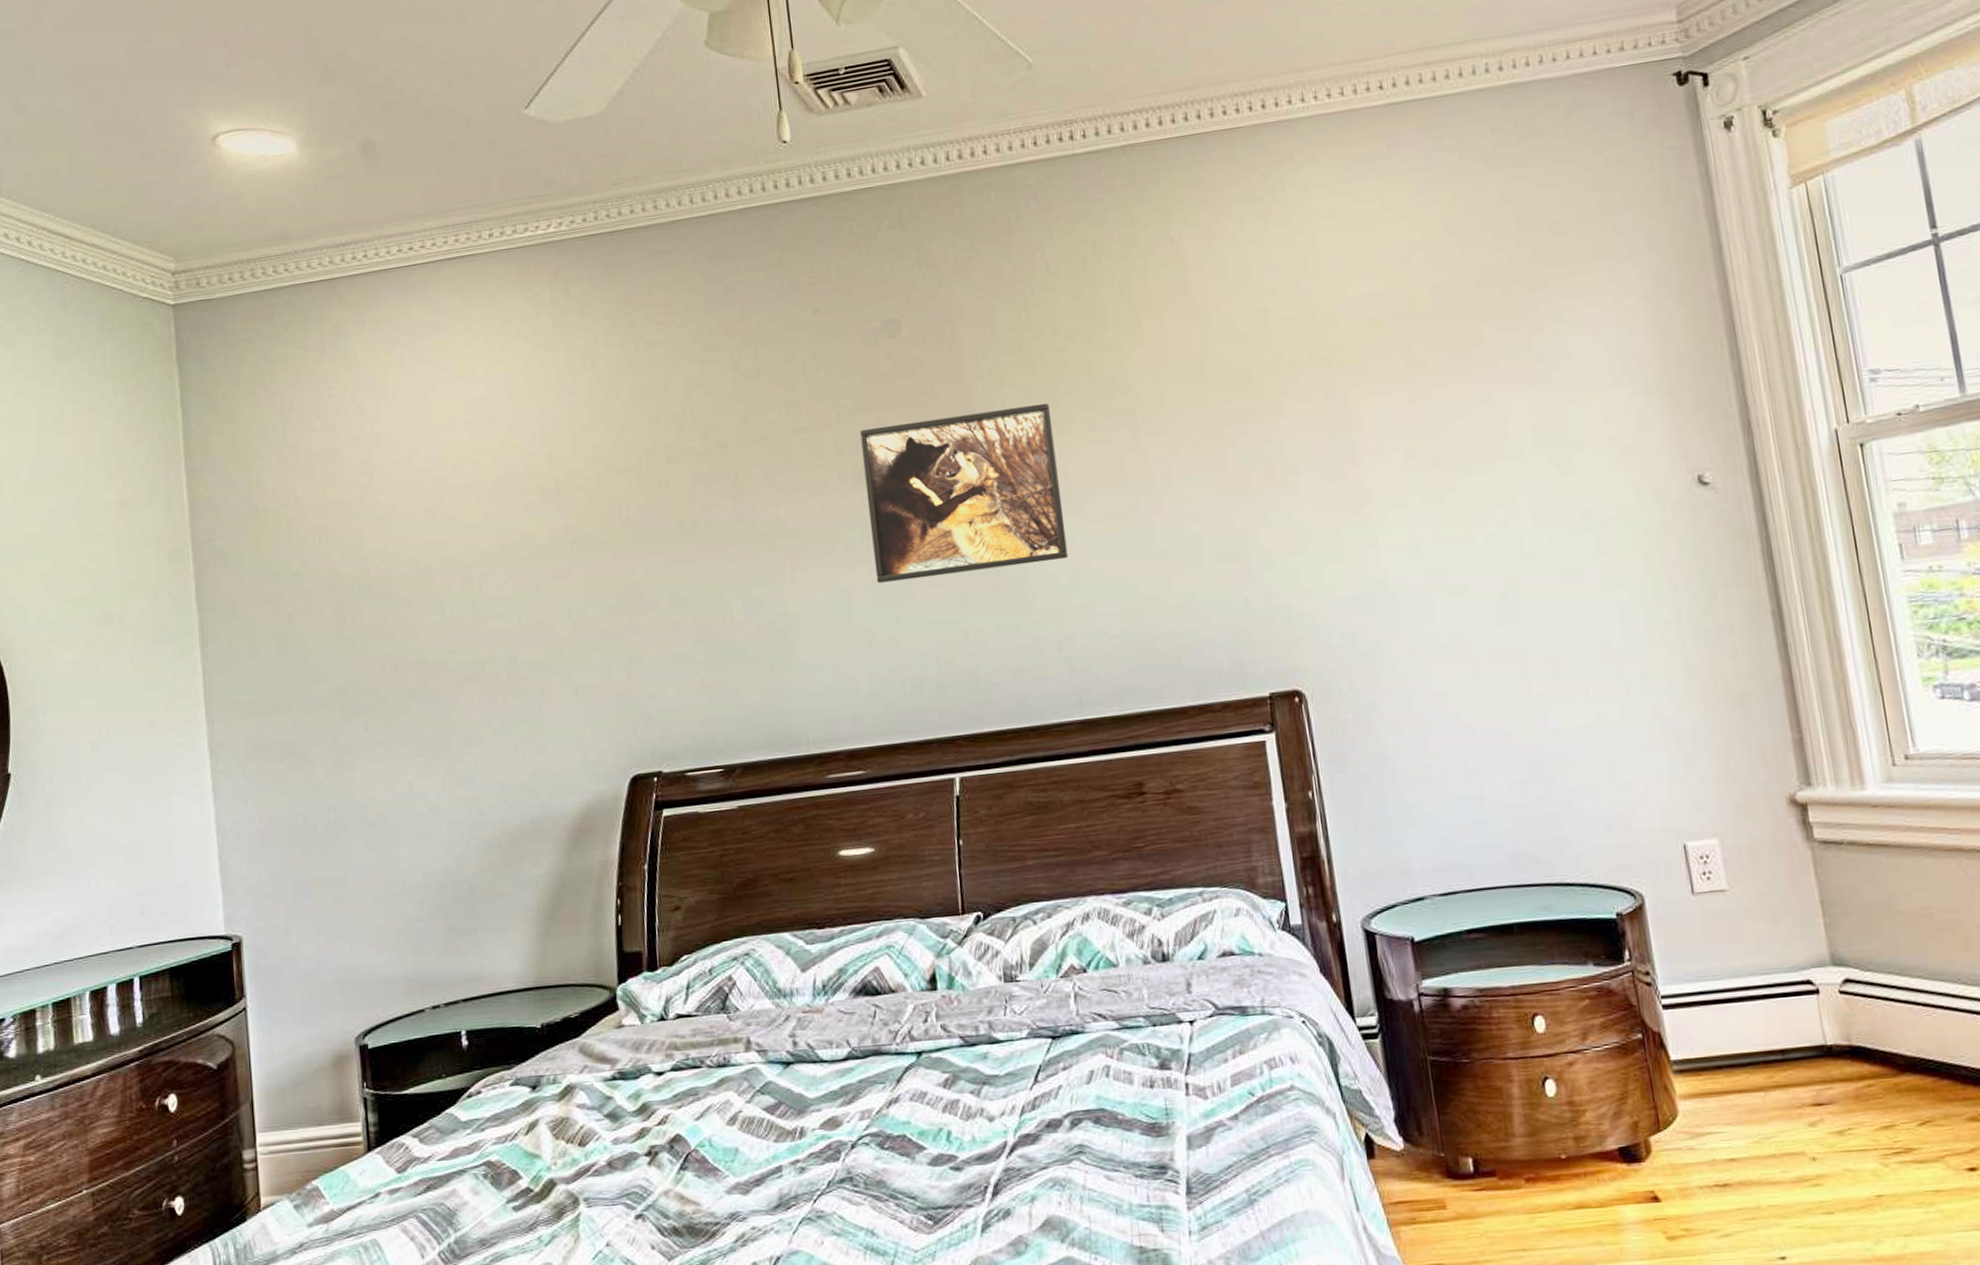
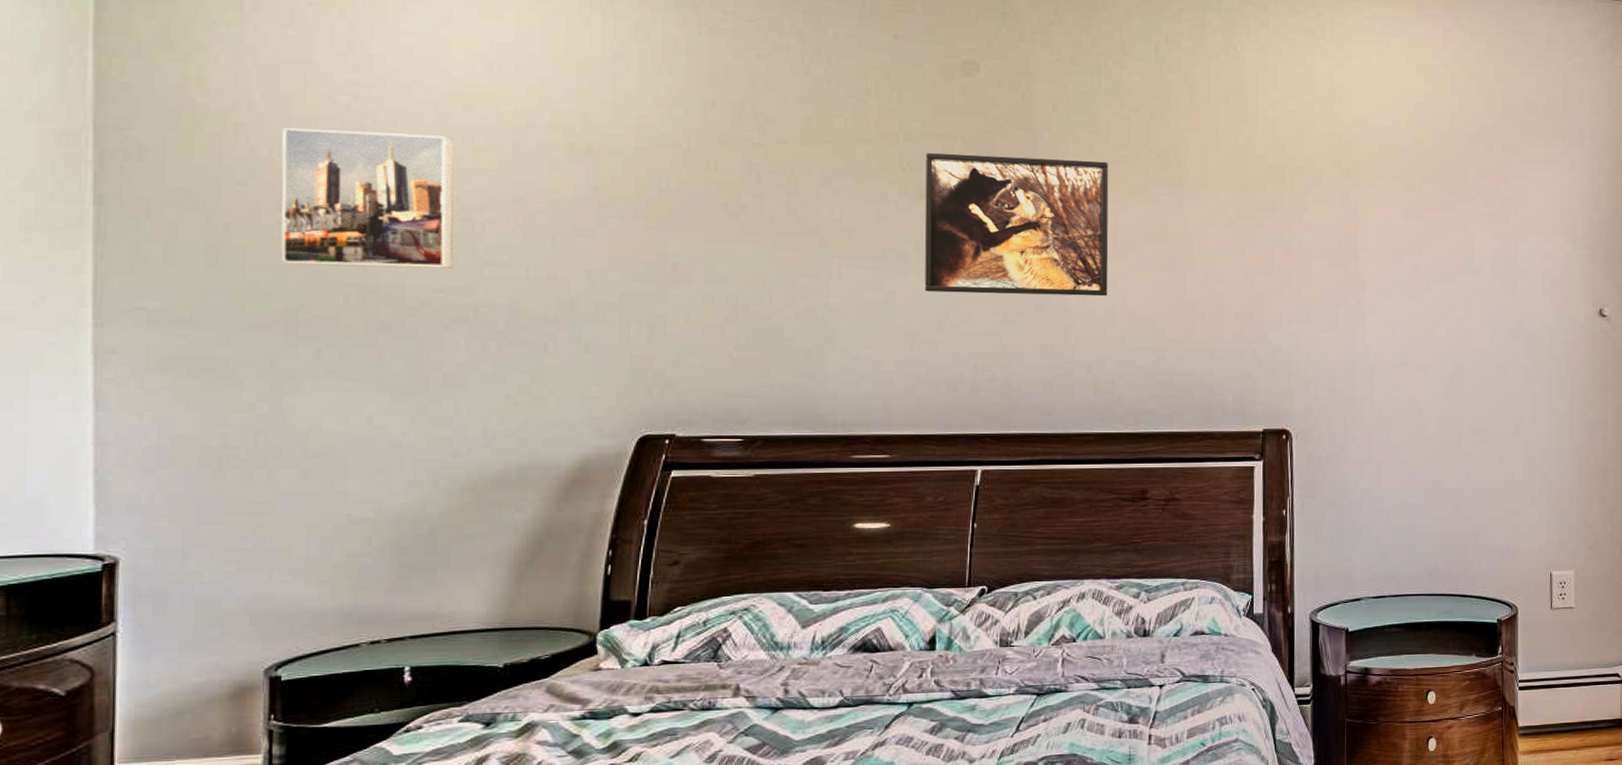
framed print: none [321,498,460,644] -> present [281,128,454,268]

